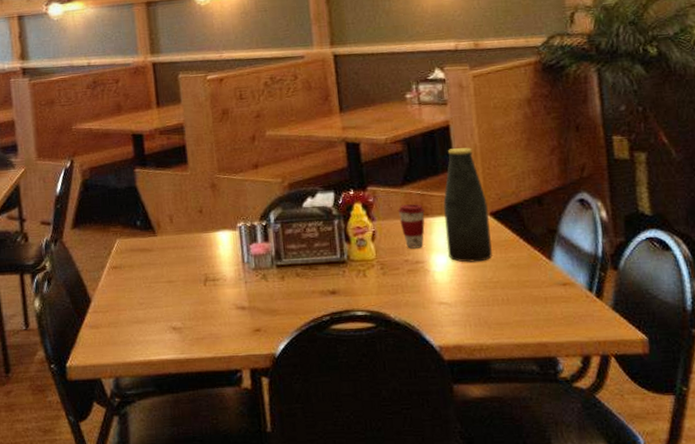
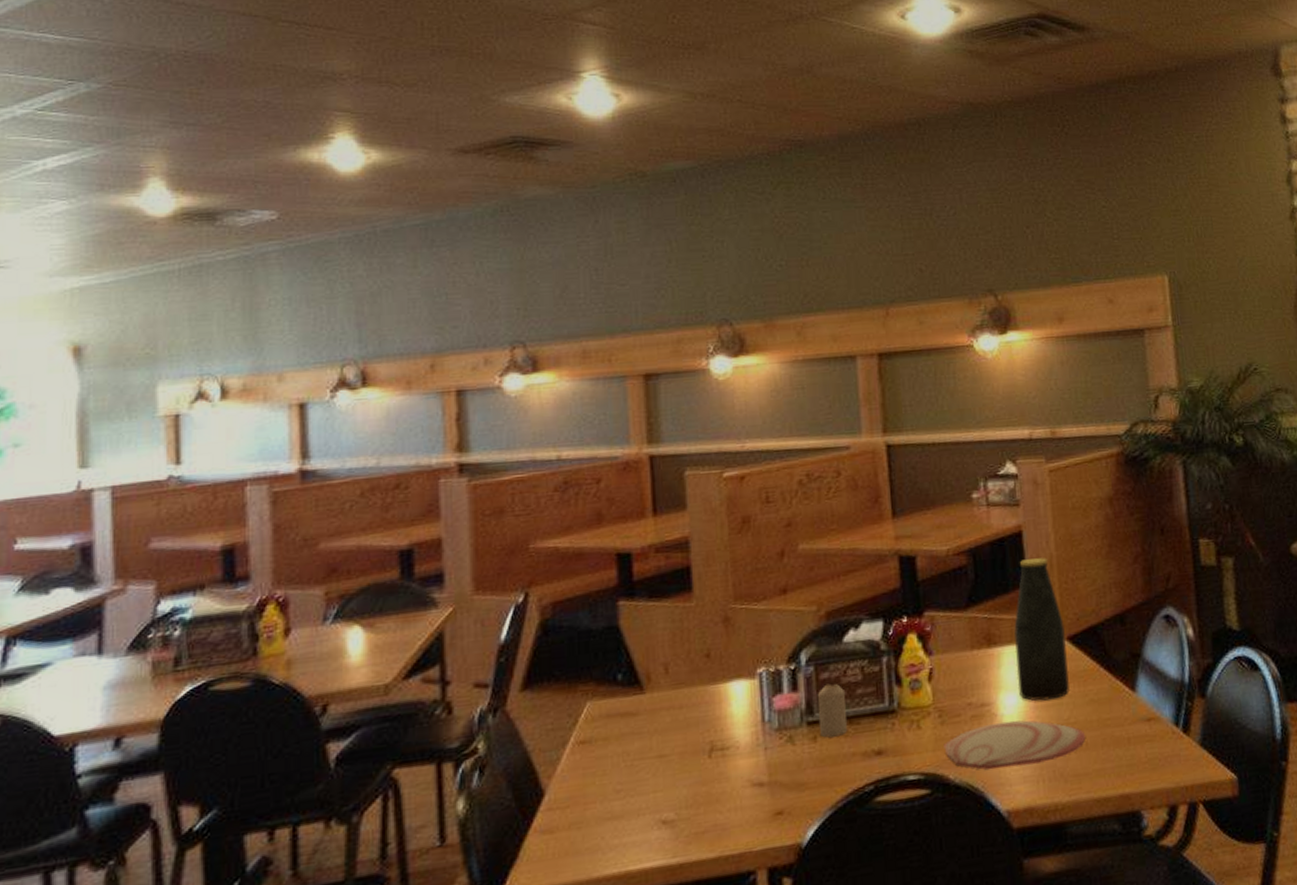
candle: none [283,238,308,278] -> present [817,683,847,738]
plate: none [385,276,507,313] -> present [943,720,1086,770]
coffee cup: present [397,204,425,249] -> none [960,630,992,688]

